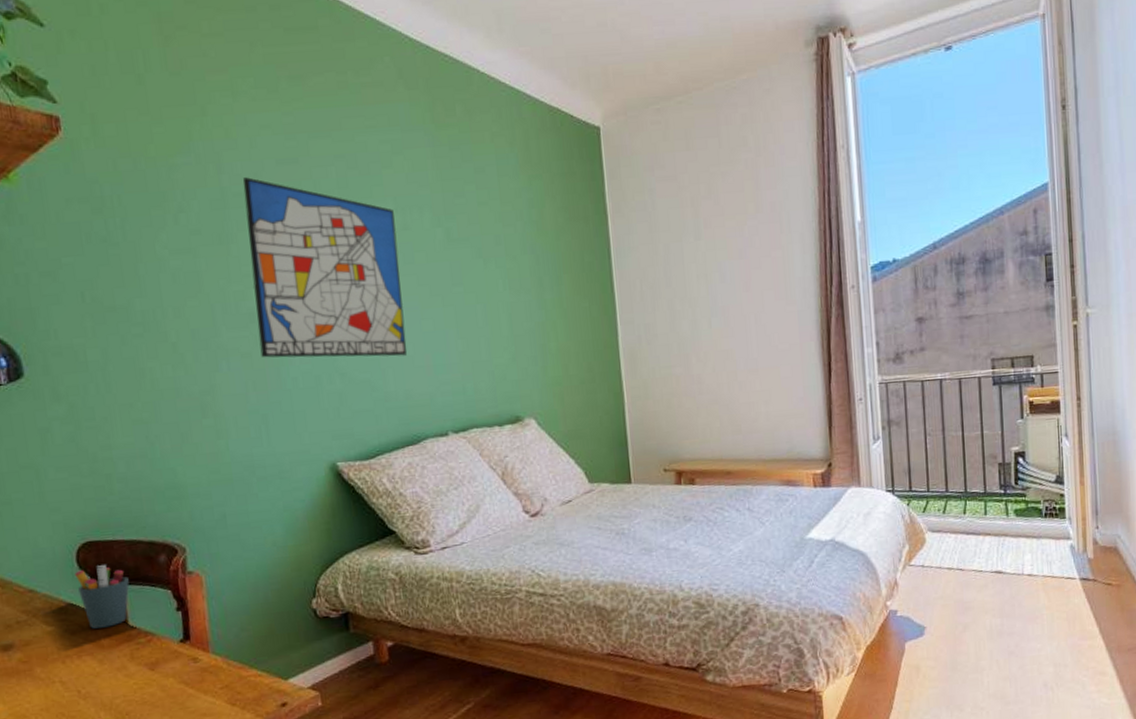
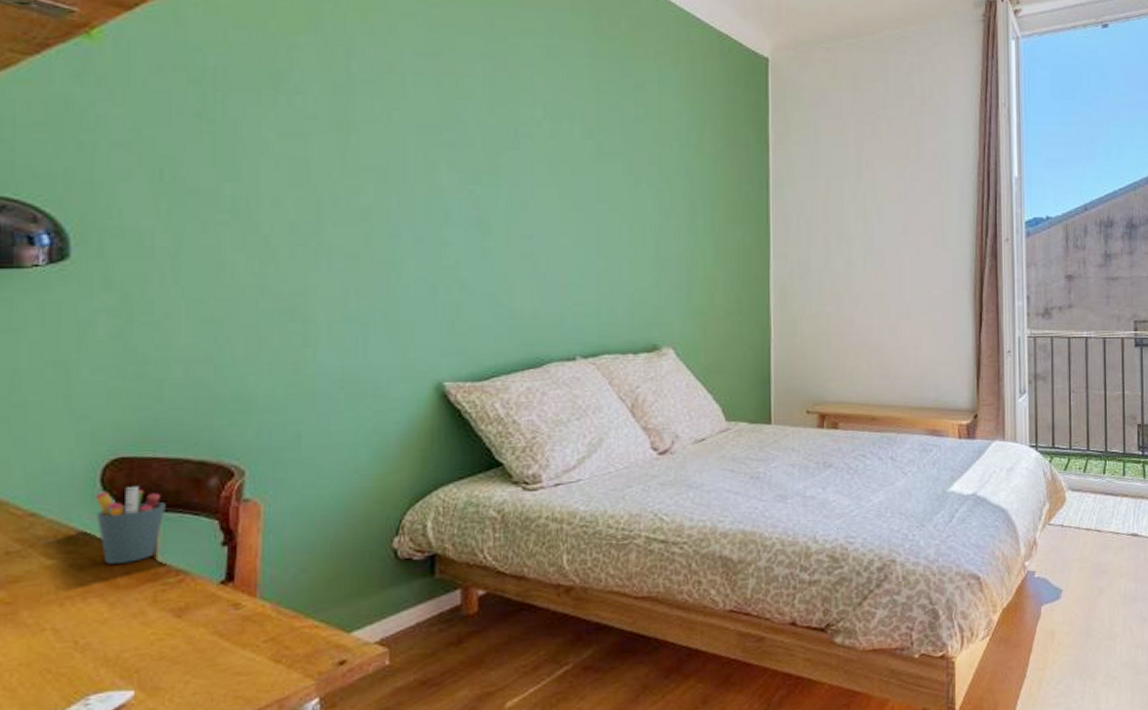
wall art: present [242,177,407,358] -> none [370,65,541,271]

